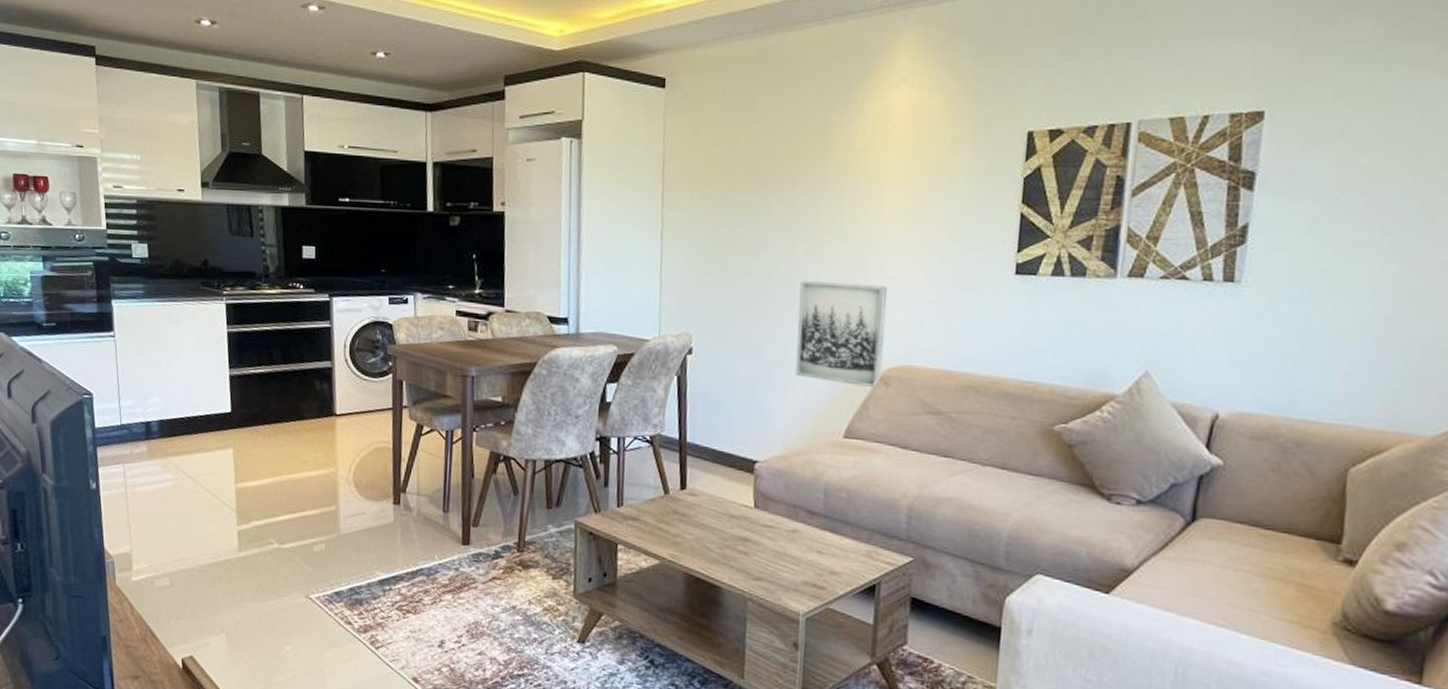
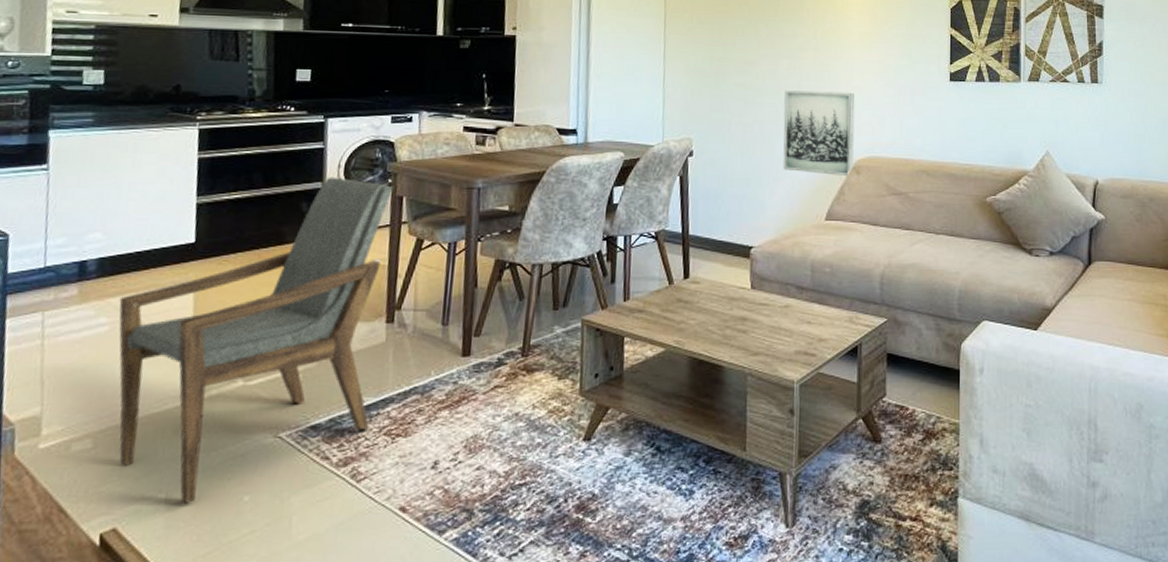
armchair: none [178,356,394,645] -> present [119,176,394,503]

